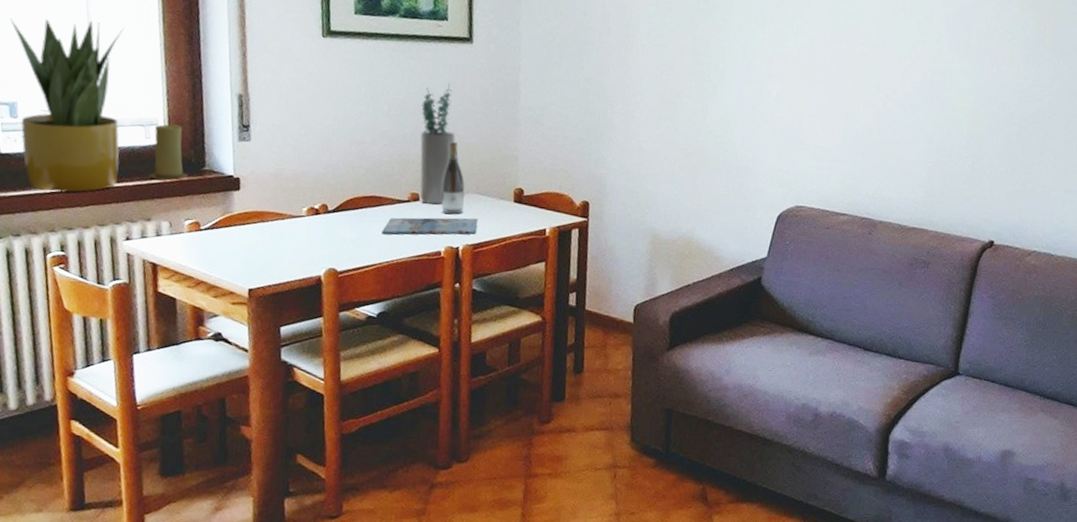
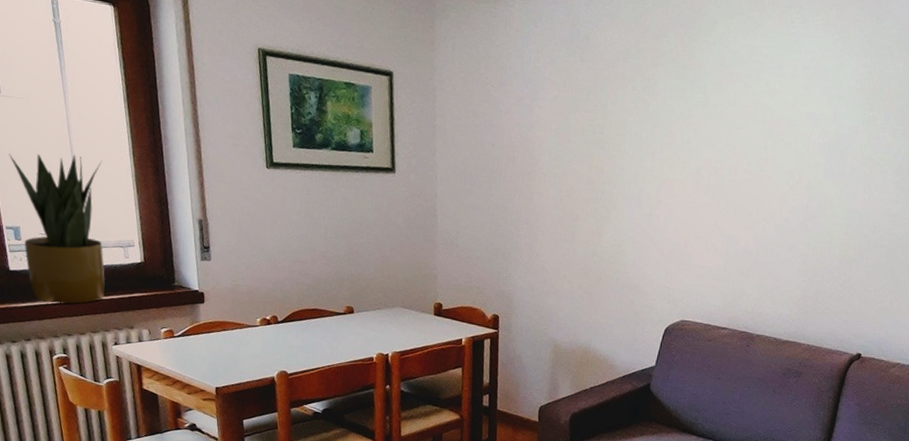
candle: present [149,124,188,180] -> none [130,245,161,294]
magazine: present [382,217,478,235] -> none [323,327,404,343]
vase: present [420,83,456,205] -> none [353,209,383,317]
wine bottle: present [441,141,465,215] -> none [371,261,392,326]

